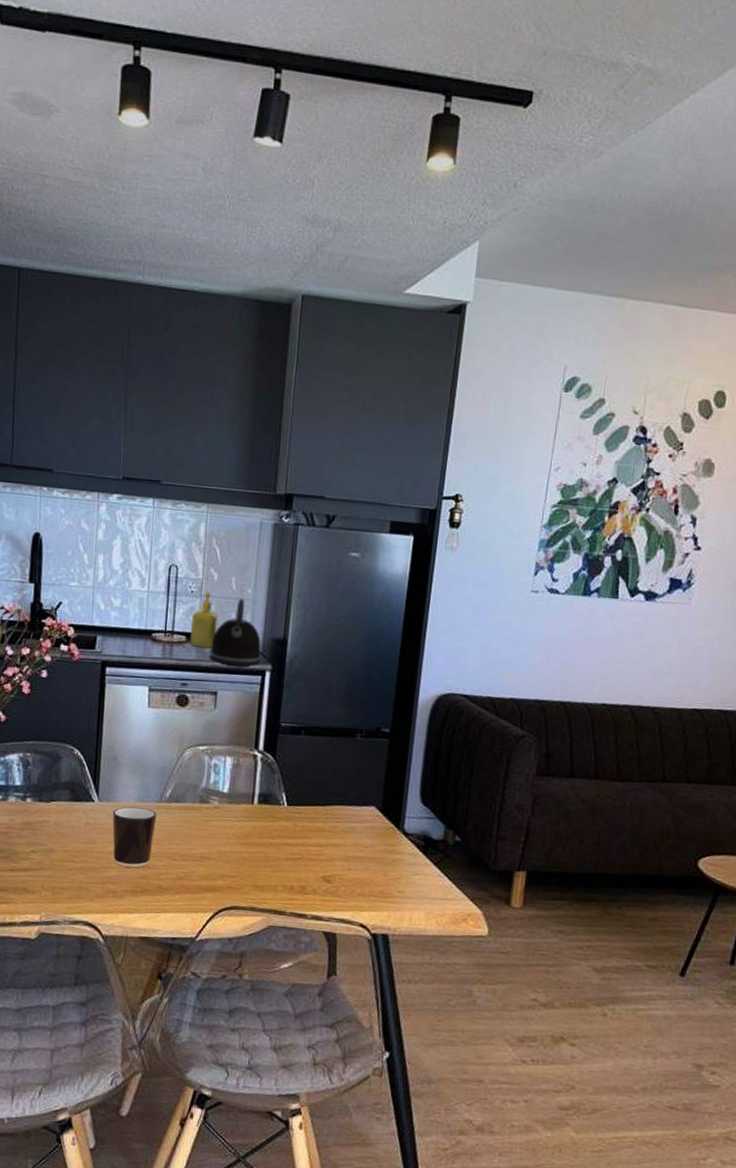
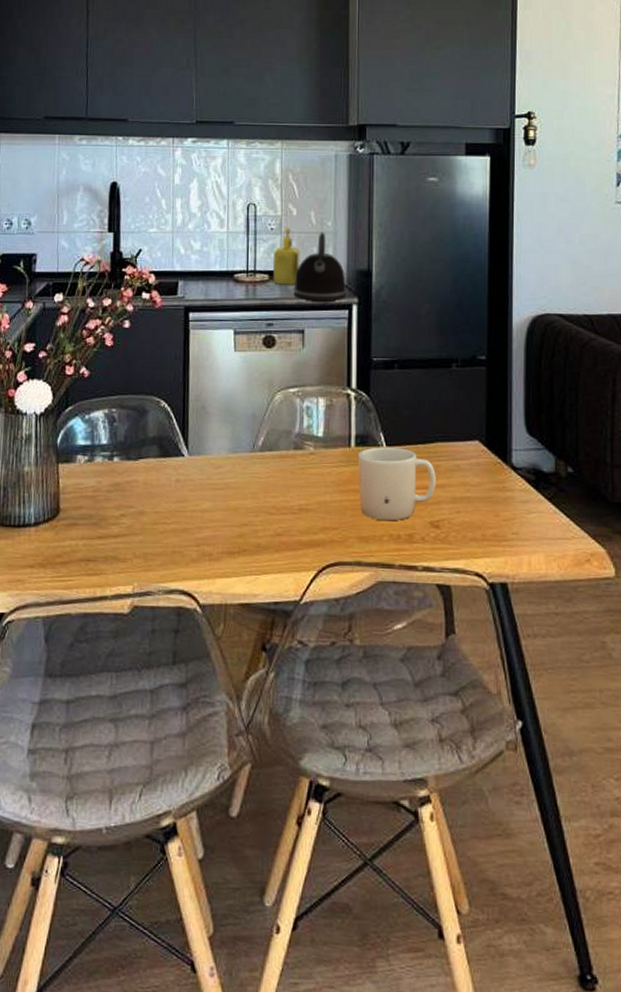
mug: present [112,807,157,868] -> none [203,459,250,526]
mug: none [258,805,333,873] -> present [358,447,437,521]

